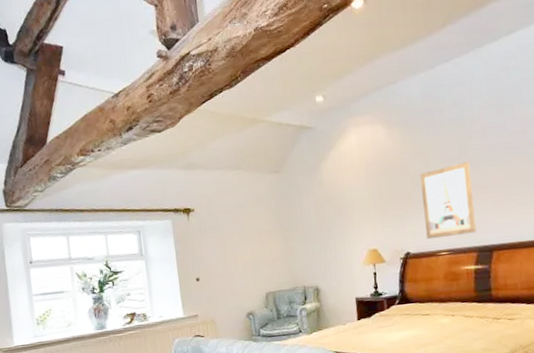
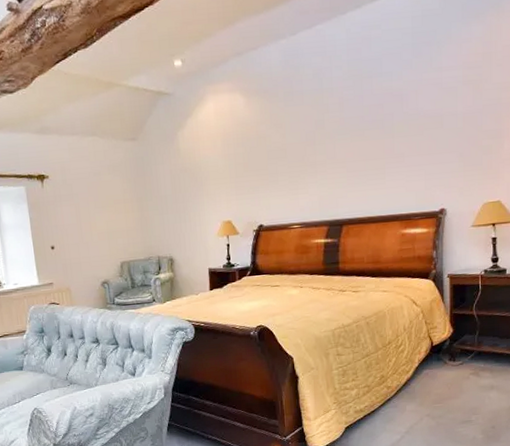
wall art: present [420,161,477,240] -> none [276,134,329,213]

